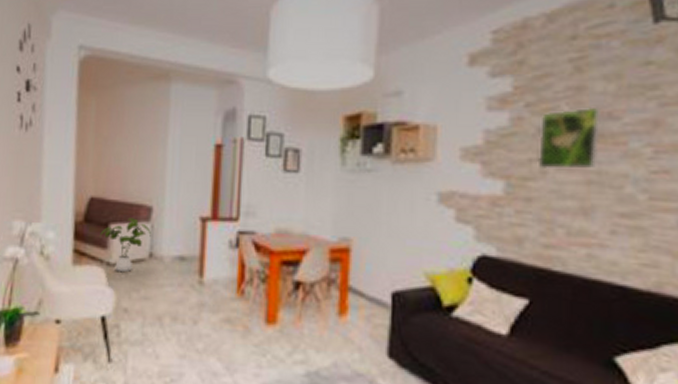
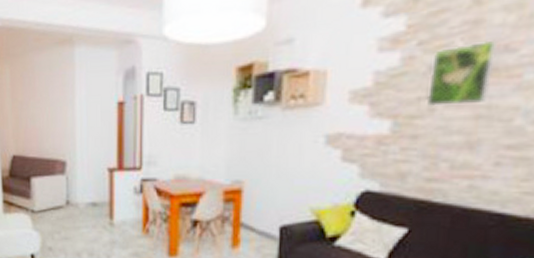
house plant: present [100,218,151,273] -> none [24,172,66,218]

